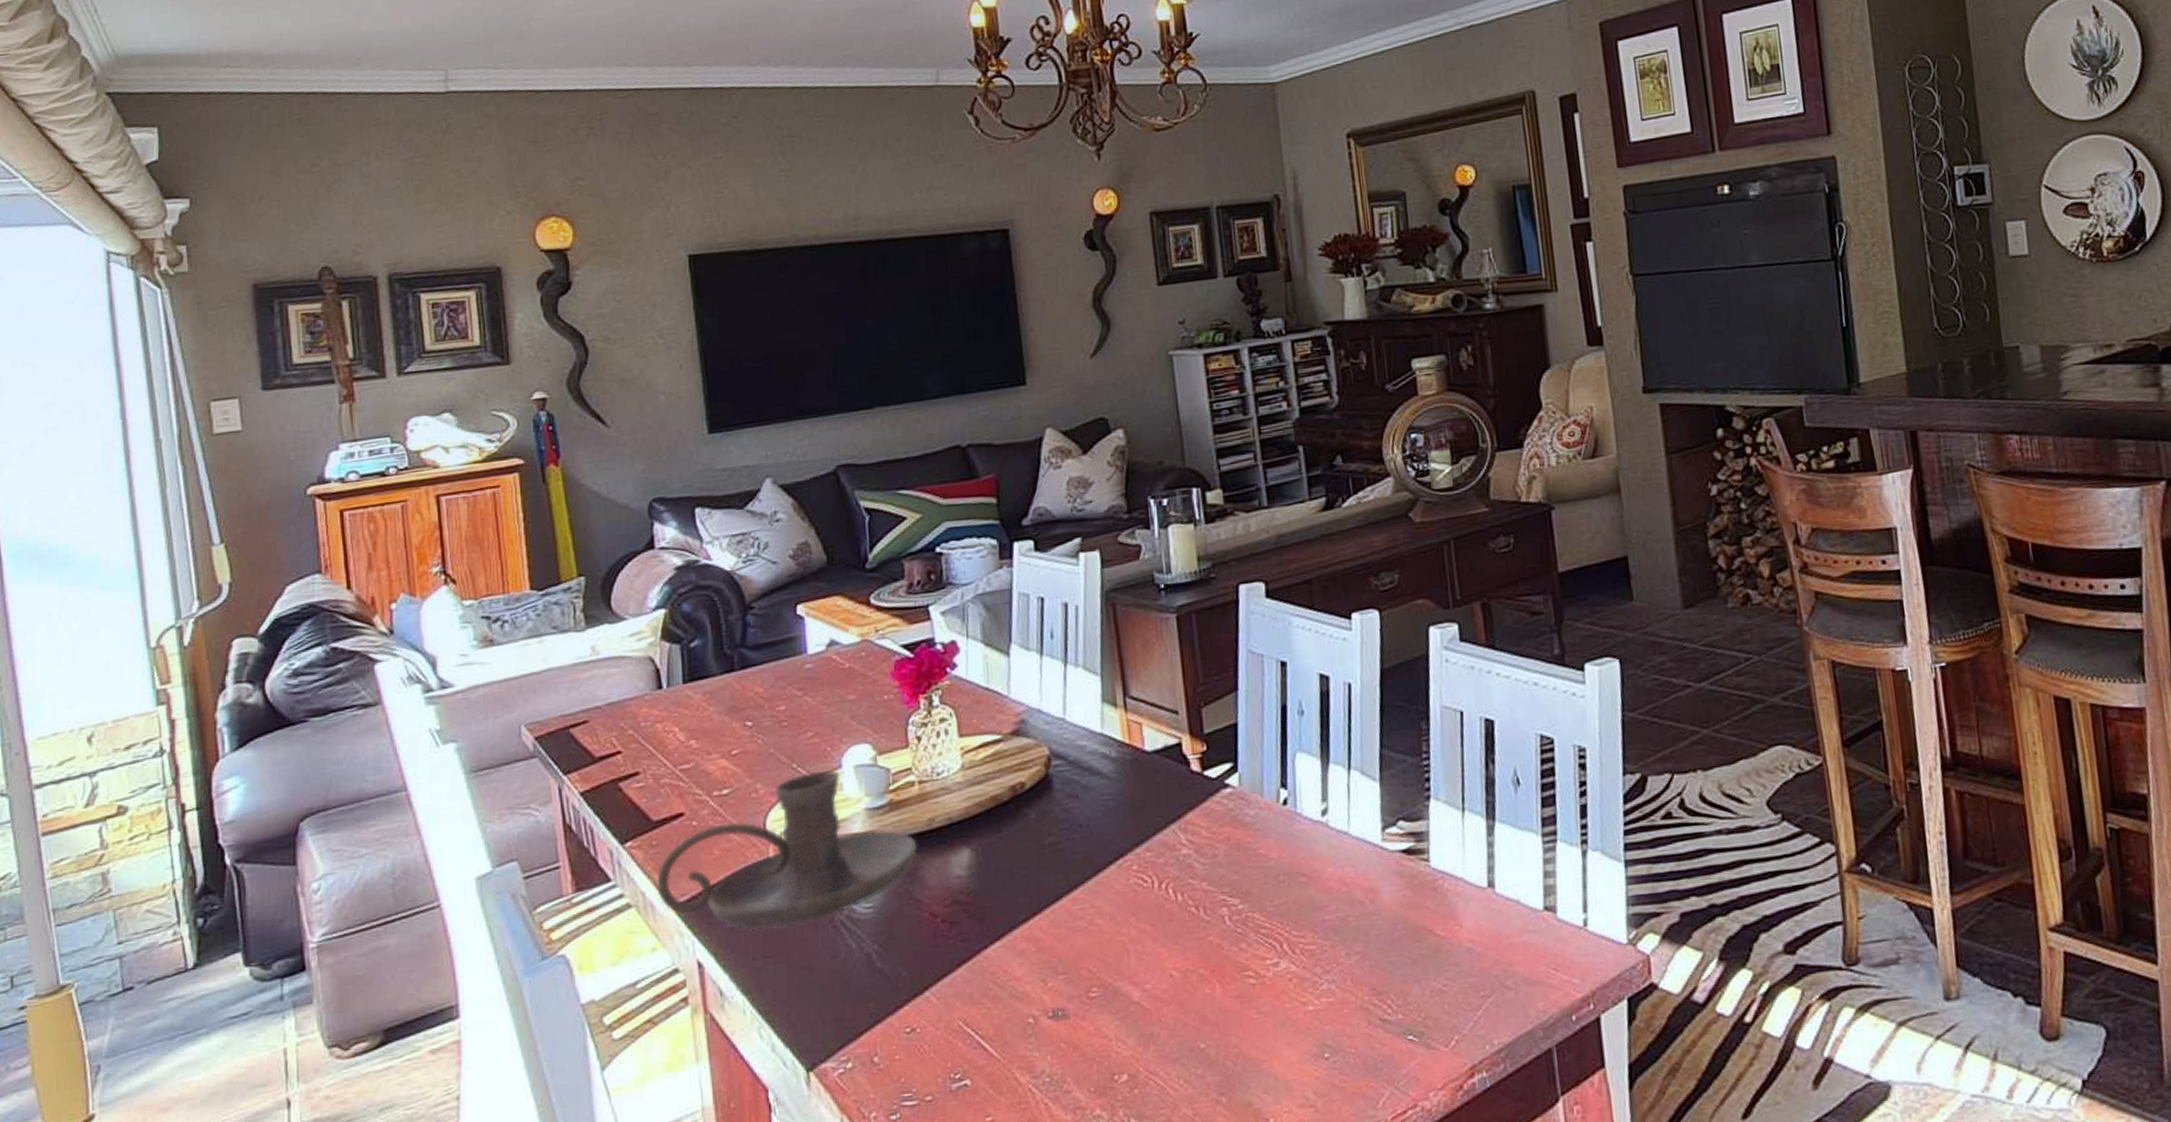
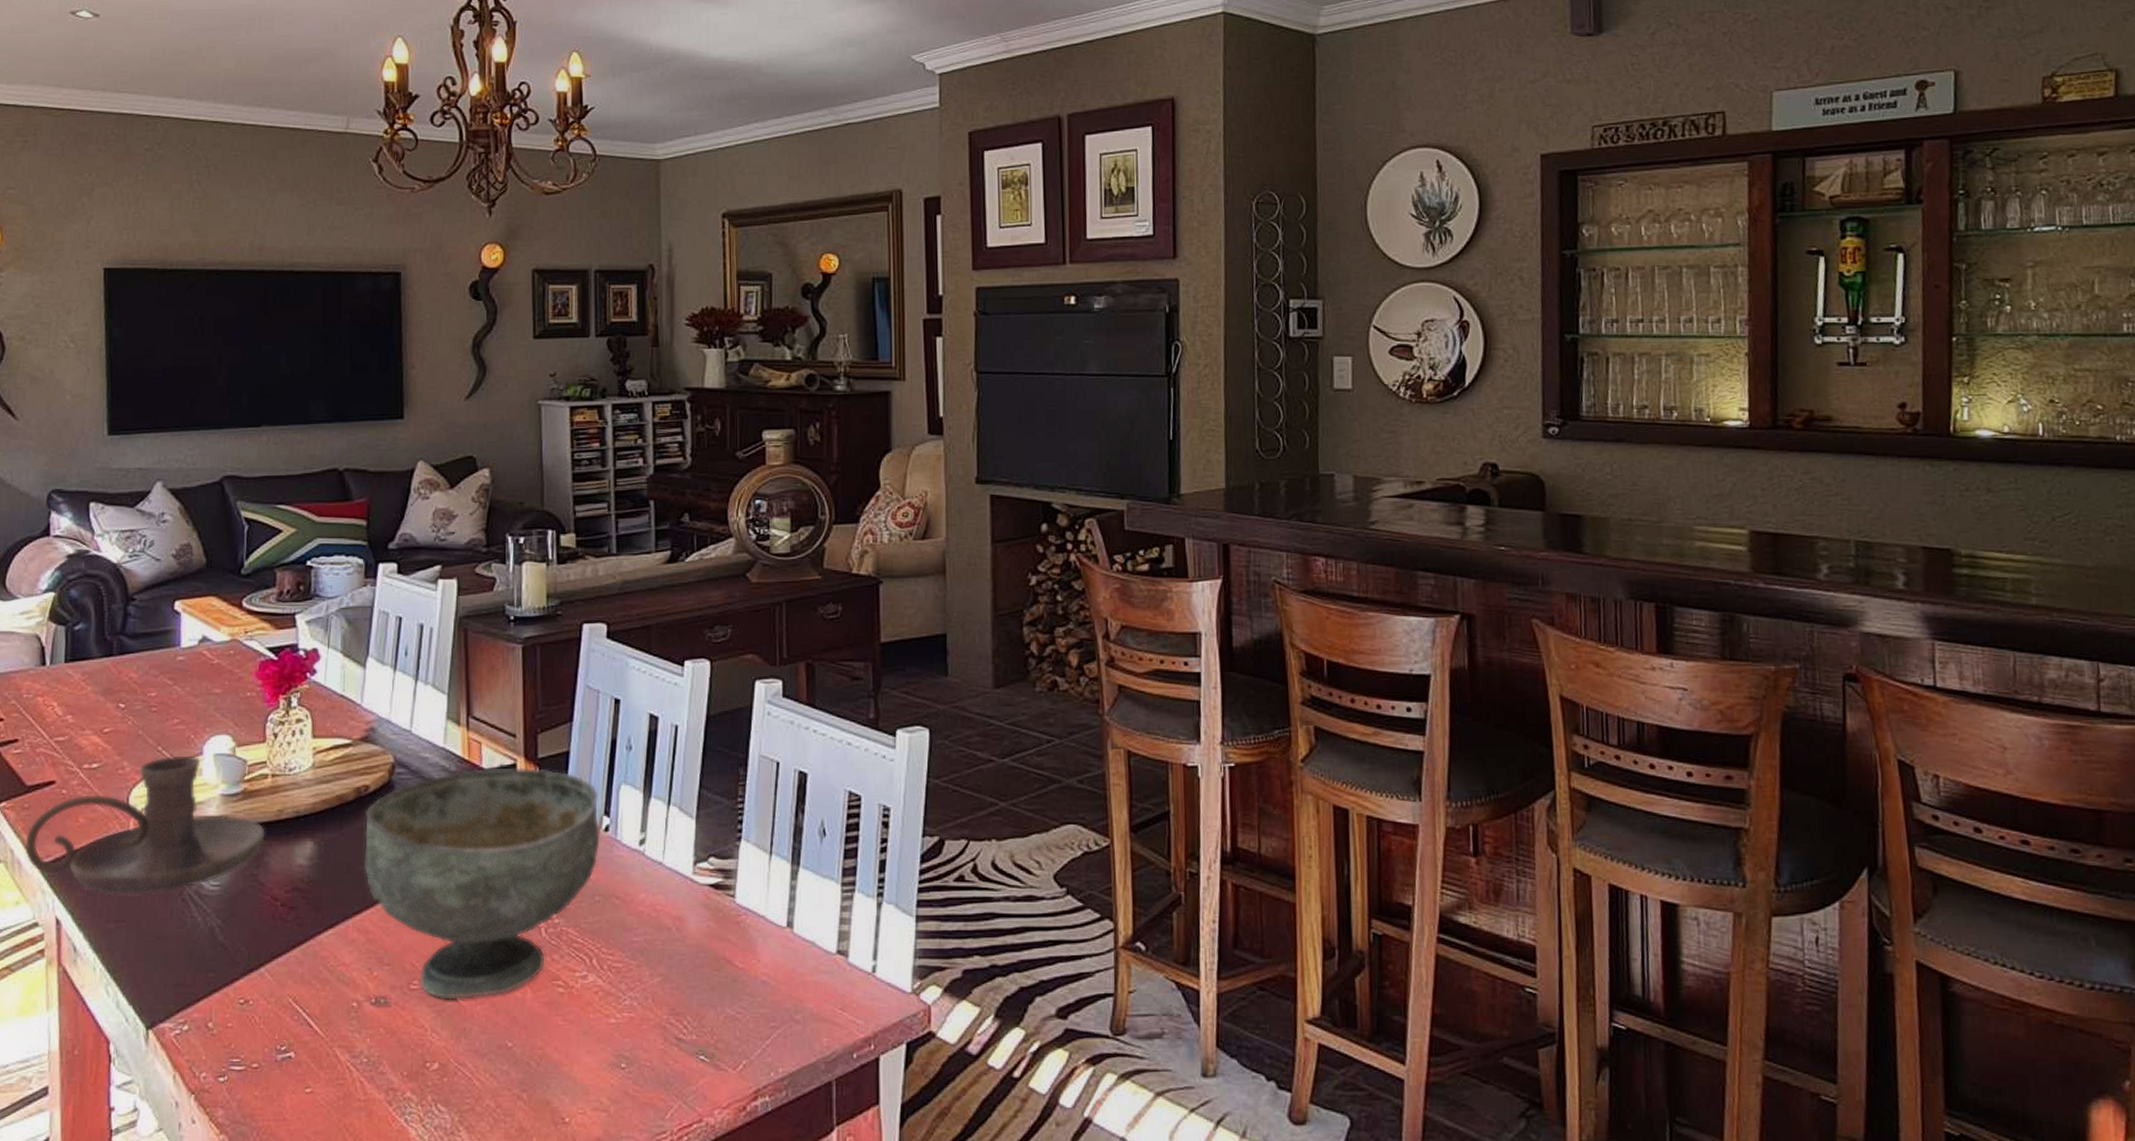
decorative bowl: none [1022,745,1280,1005] -> present [363,767,600,1000]

